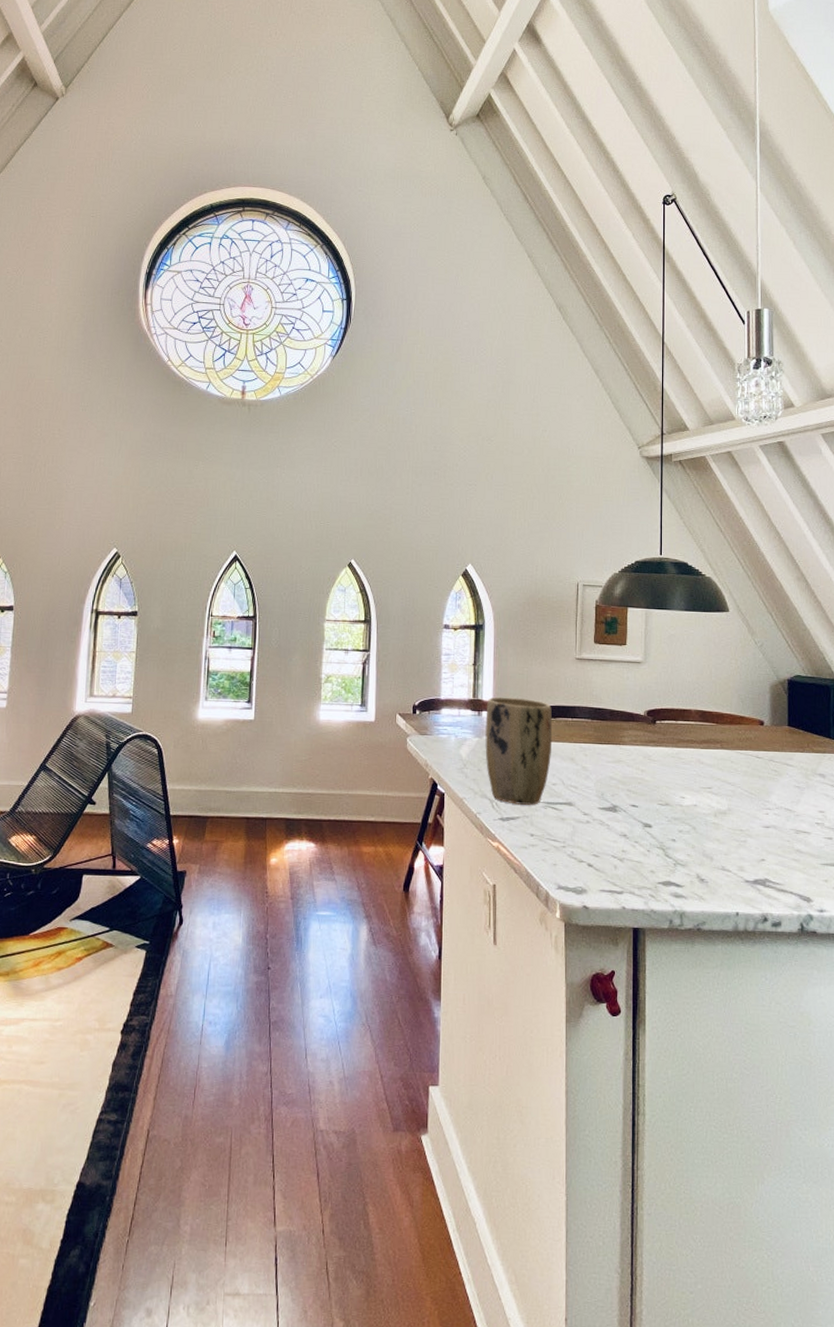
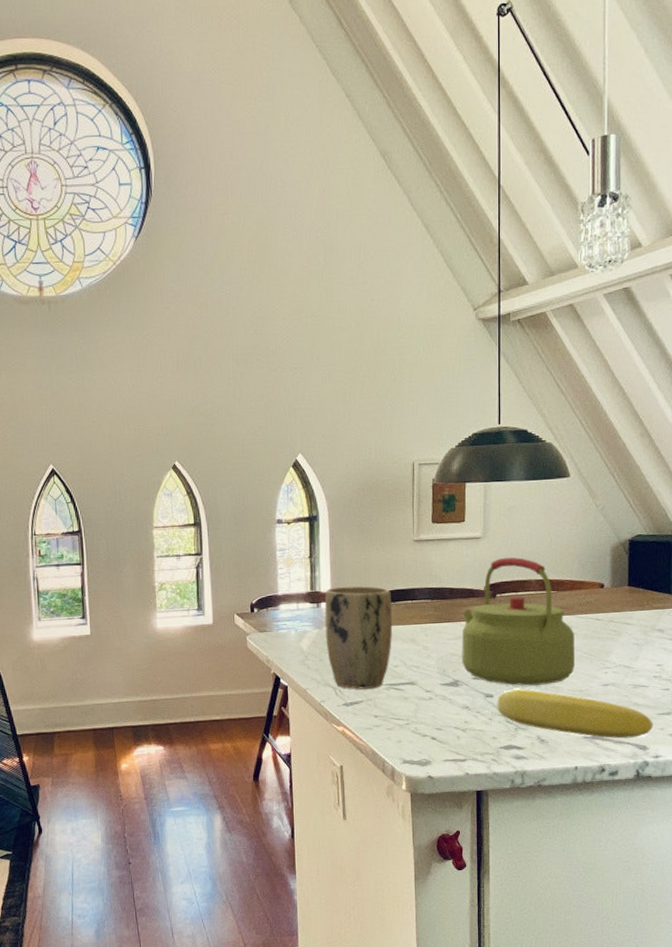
kettle: none [621,684,736,820] -> present [462,557,576,686]
banana: none [655,821,817,887] -> present [497,689,653,738]

